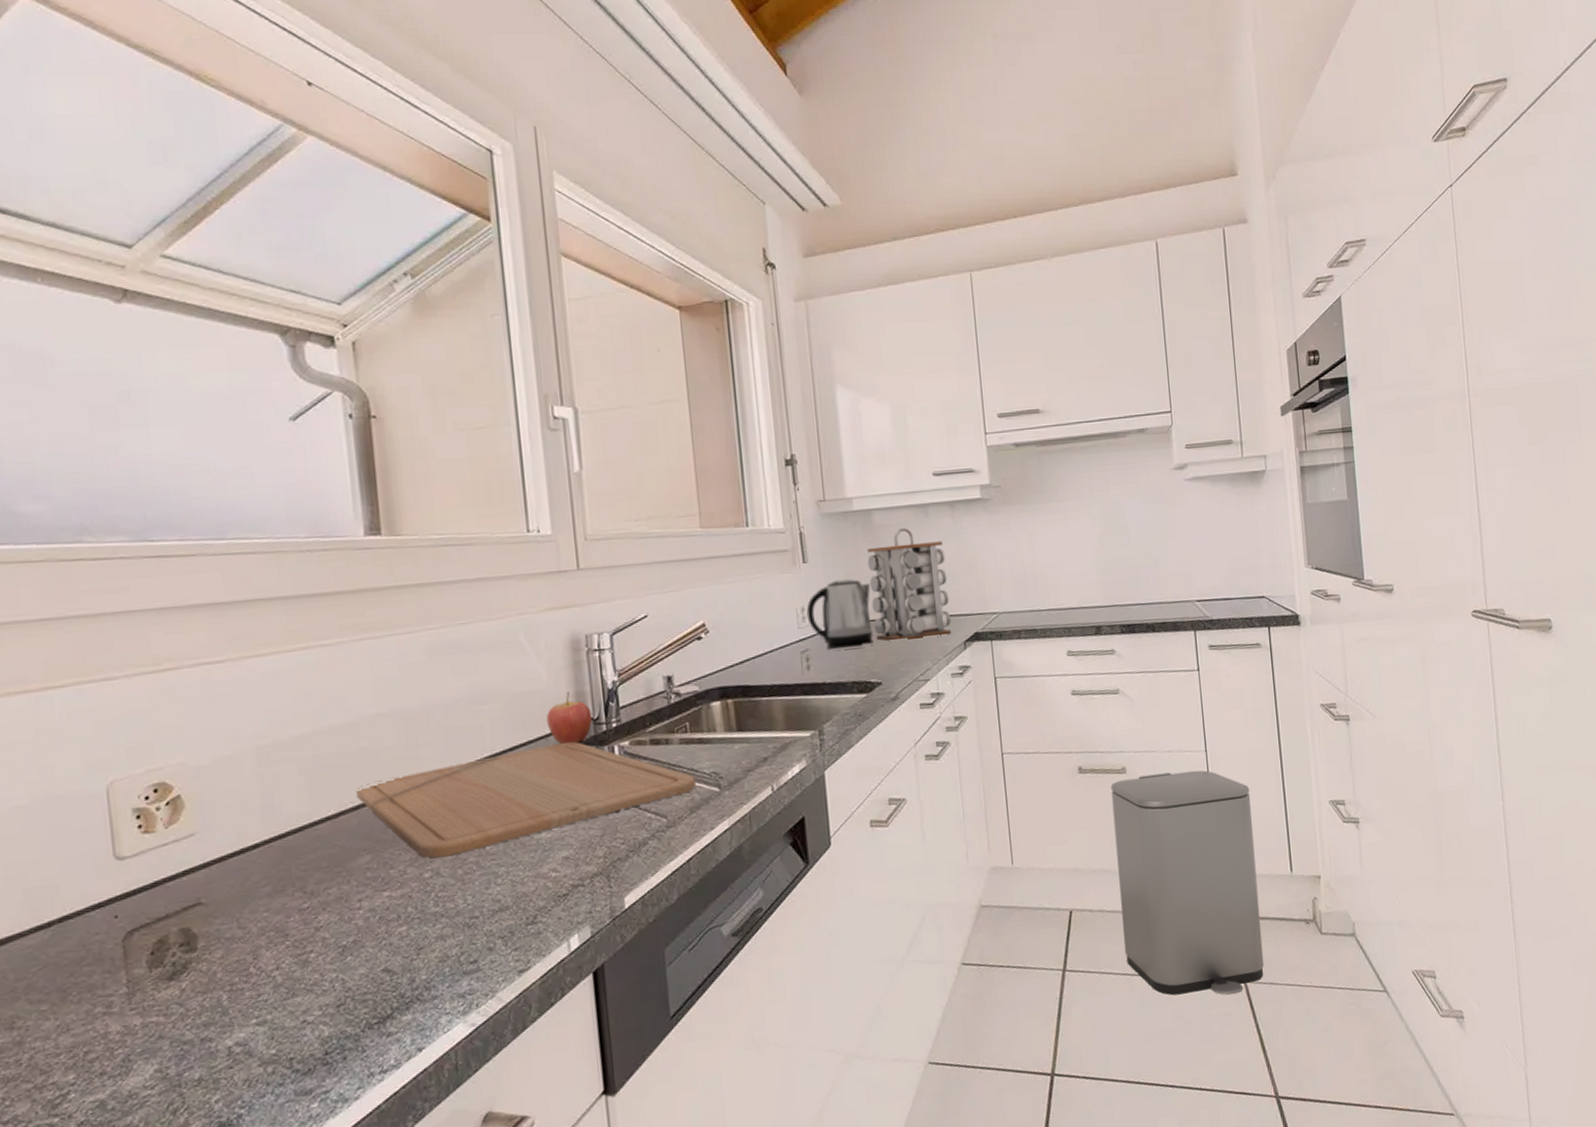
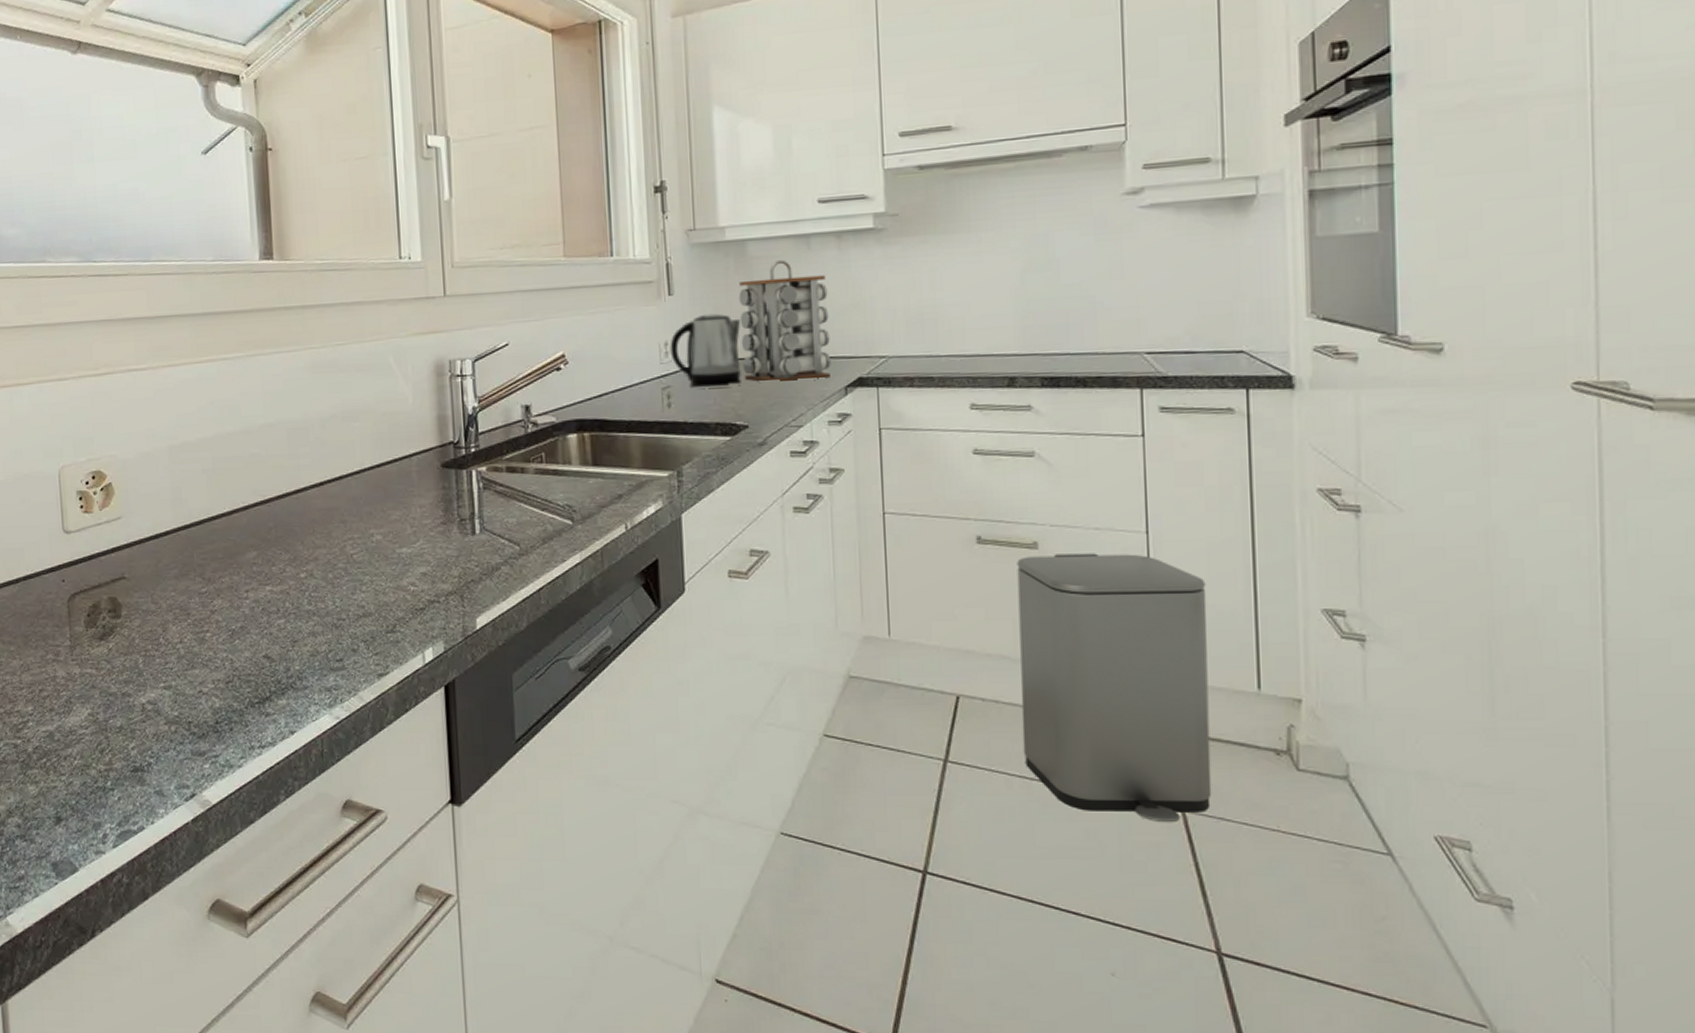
chopping board: present [356,742,696,859] -> none [247,463,549,561]
fruit: present [546,692,593,745] -> none [410,415,453,466]

